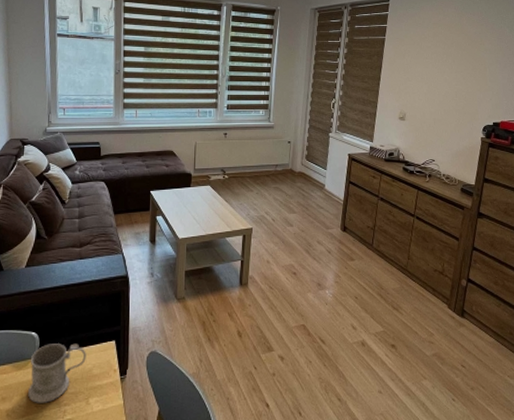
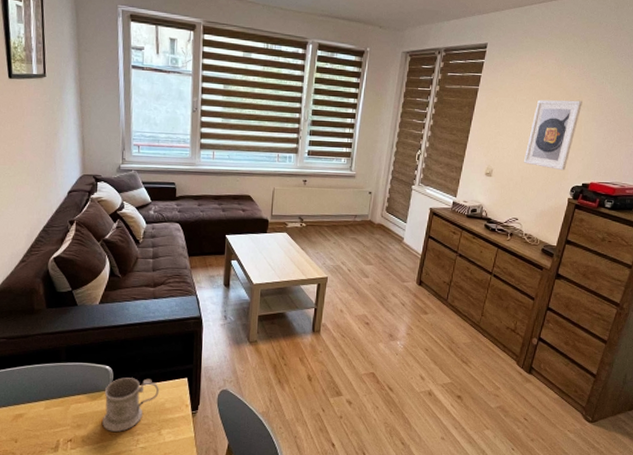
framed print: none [434,45,485,111] -> present [523,99,582,171]

